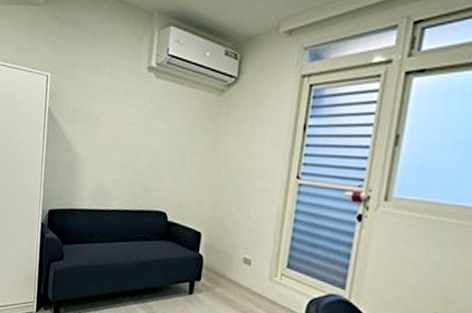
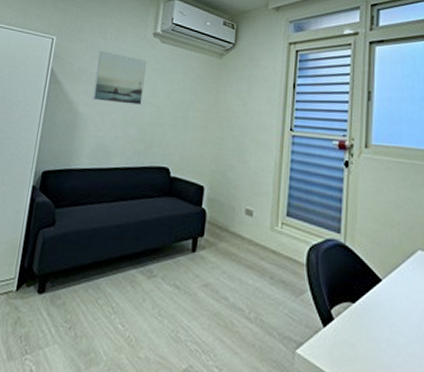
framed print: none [89,89,141,147] -> present [92,51,147,105]

